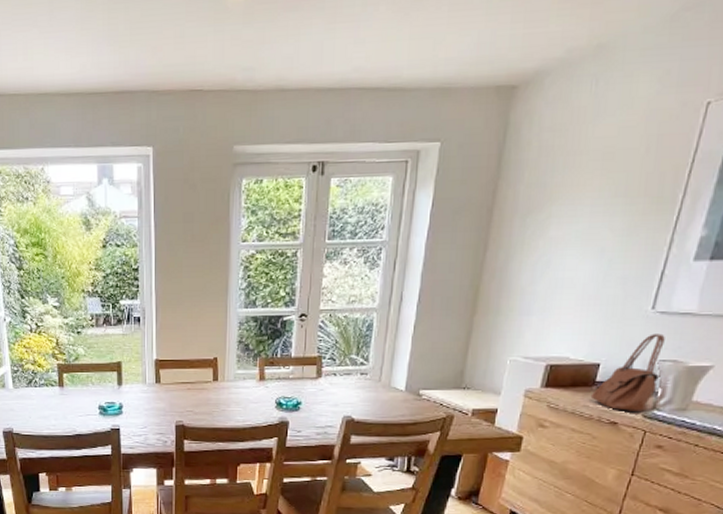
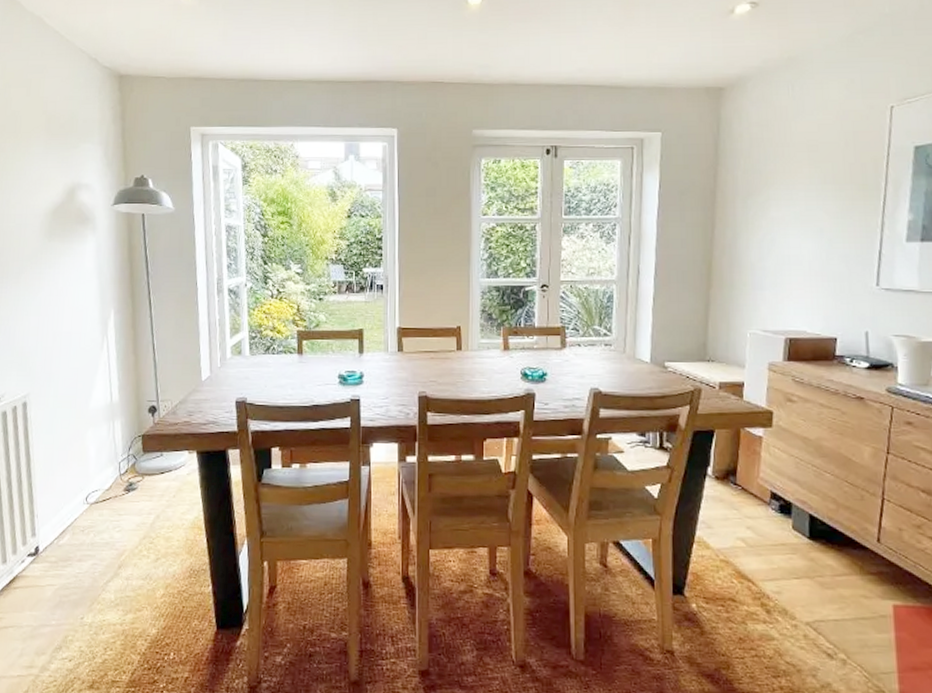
handbag: present [590,334,665,411] -> none [833,309,895,386]

